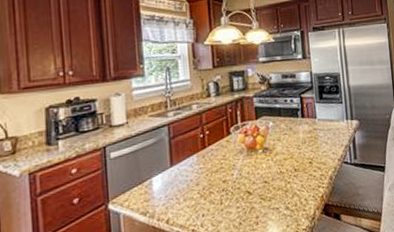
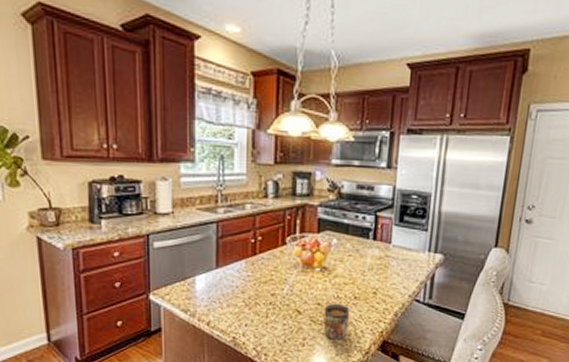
mug: none [270,178,293,213] -> present [323,303,350,340]

